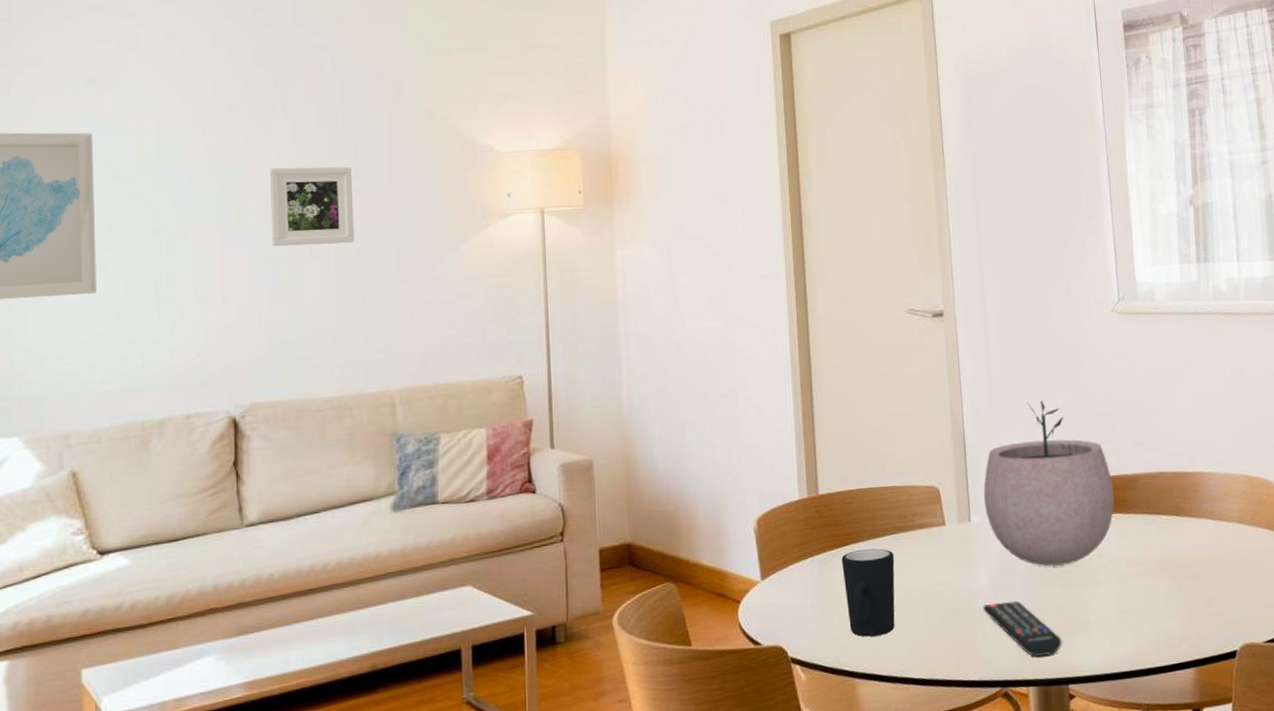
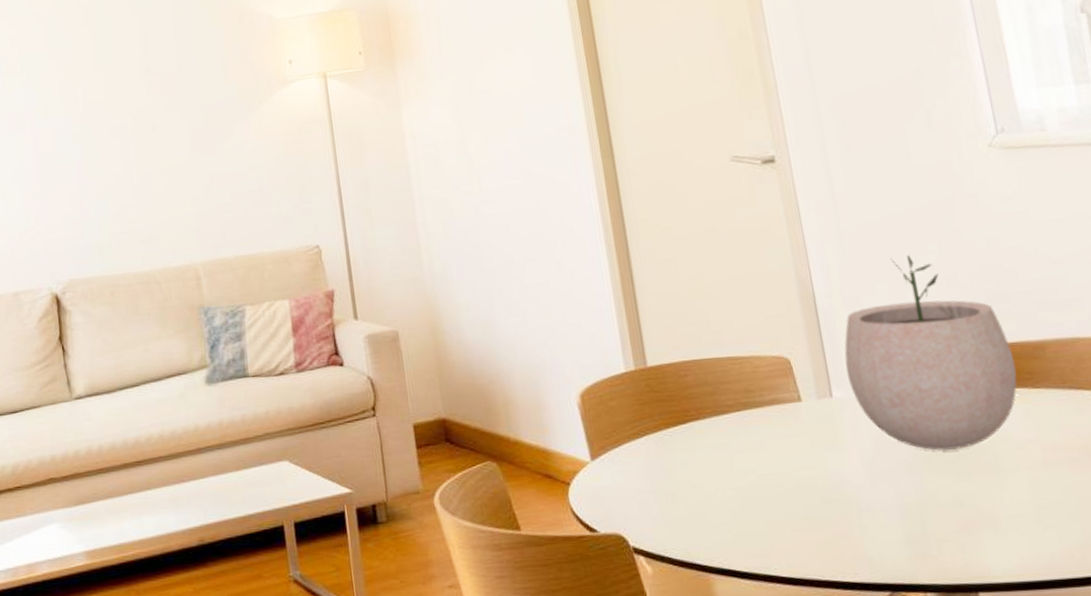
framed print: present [269,166,355,247] -> none [67,45,149,128]
mug: present [841,548,895,637] -> none [680,427,752,527]
remote control: present [983,600,1062,657] -> none [858,490,965,558]

